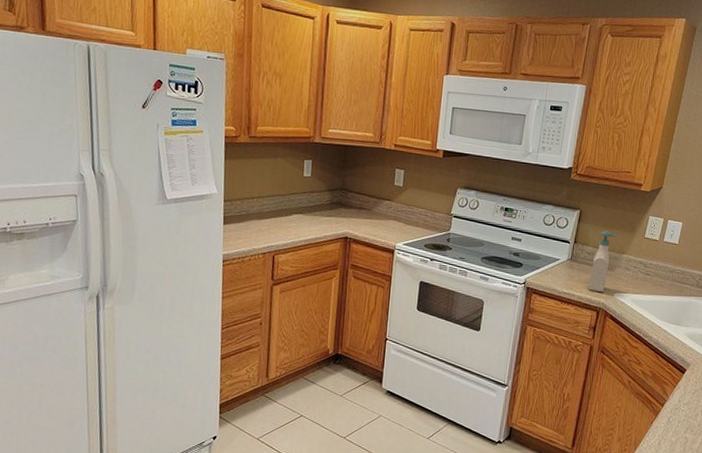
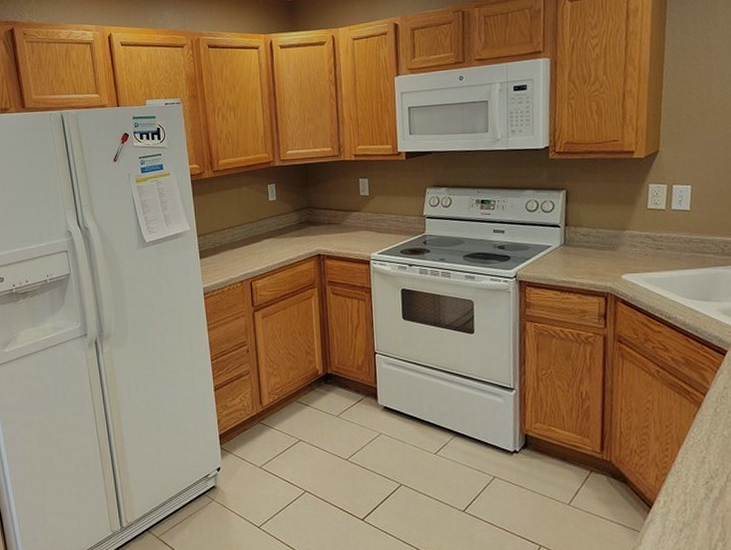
soap bottle: present [588,231,618,293] -> none [589,208,615,276]

